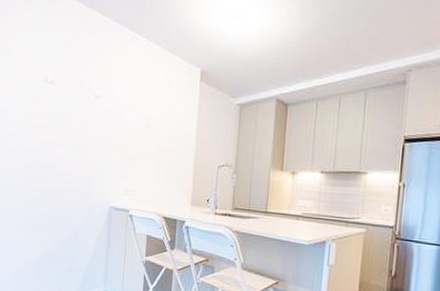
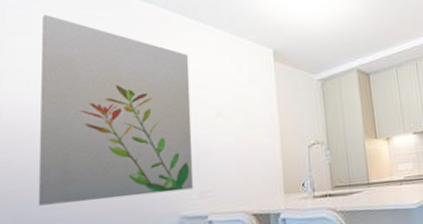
wall art: none [19,21,130,186] -> present [38,14,194,206]

